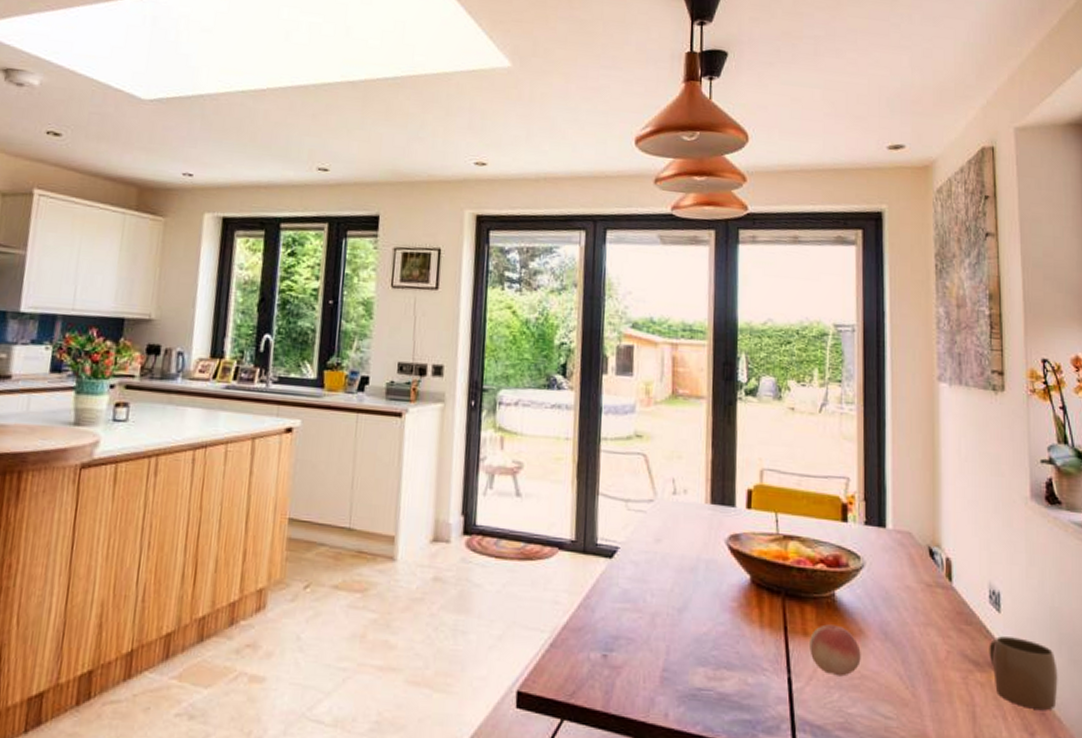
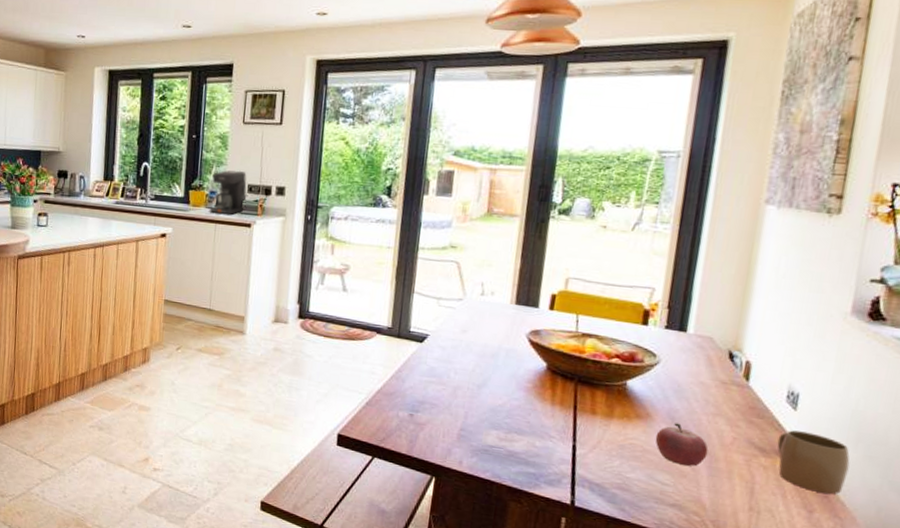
coffee maker: none [349,345,397,401] -> present [209,170,247,215]
fruit: present [810,624,861,677] -> none [596,407,646,449]
fruit: none [871,638,925,691] -> present [655,423,709,467]

